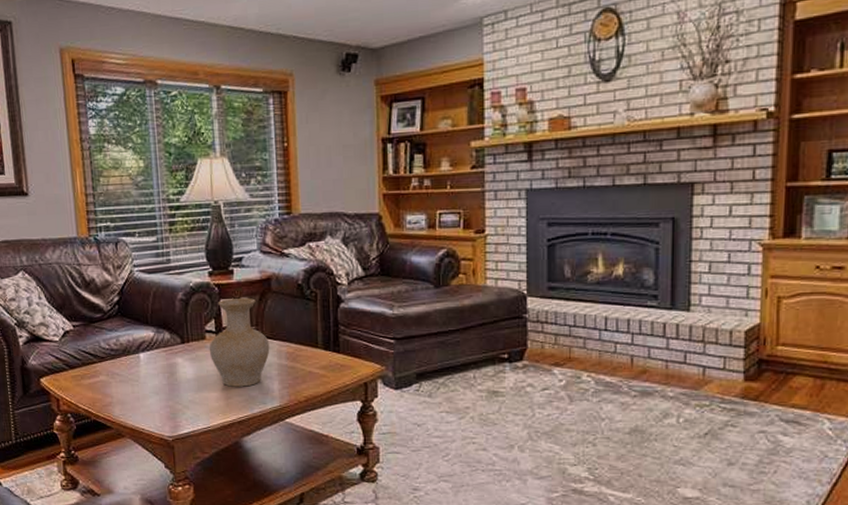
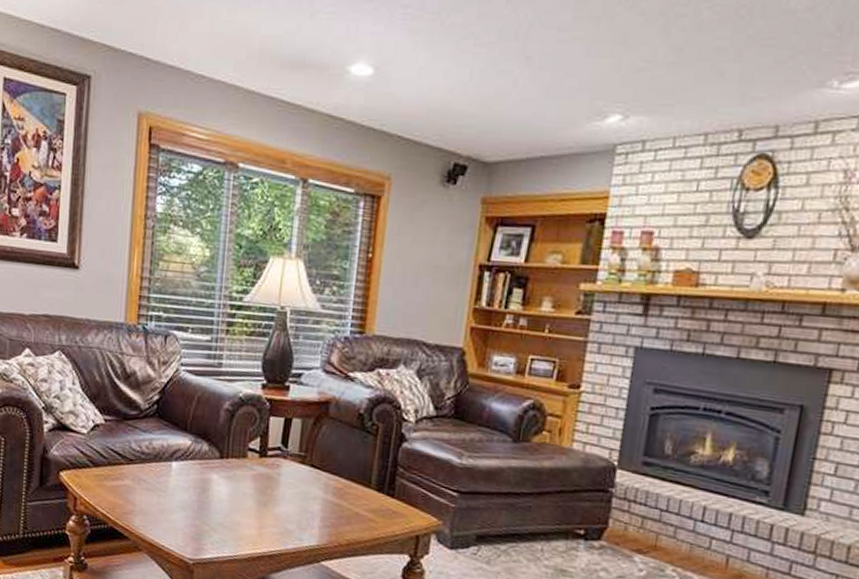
vase: present [209,298,270,387] -> none [248,417,317,519]

